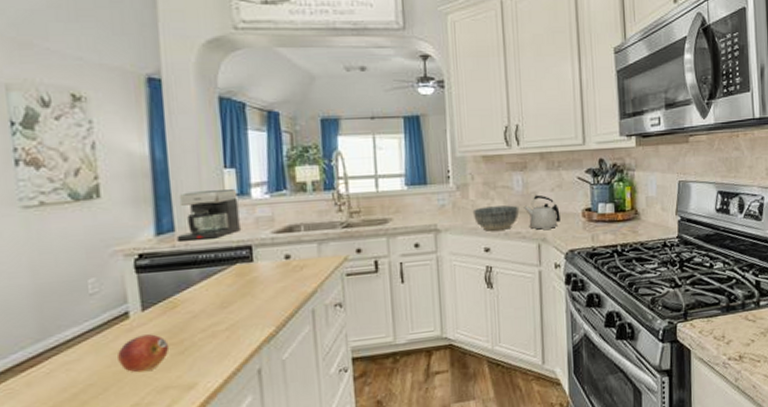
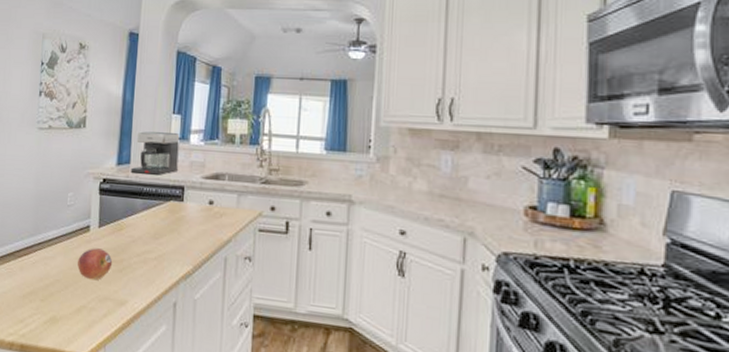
bowl: present [472,205,520,231] -> none [391,184,445,214]
kettle: present [524,194,560,231] -> none [450,180,495,224]

